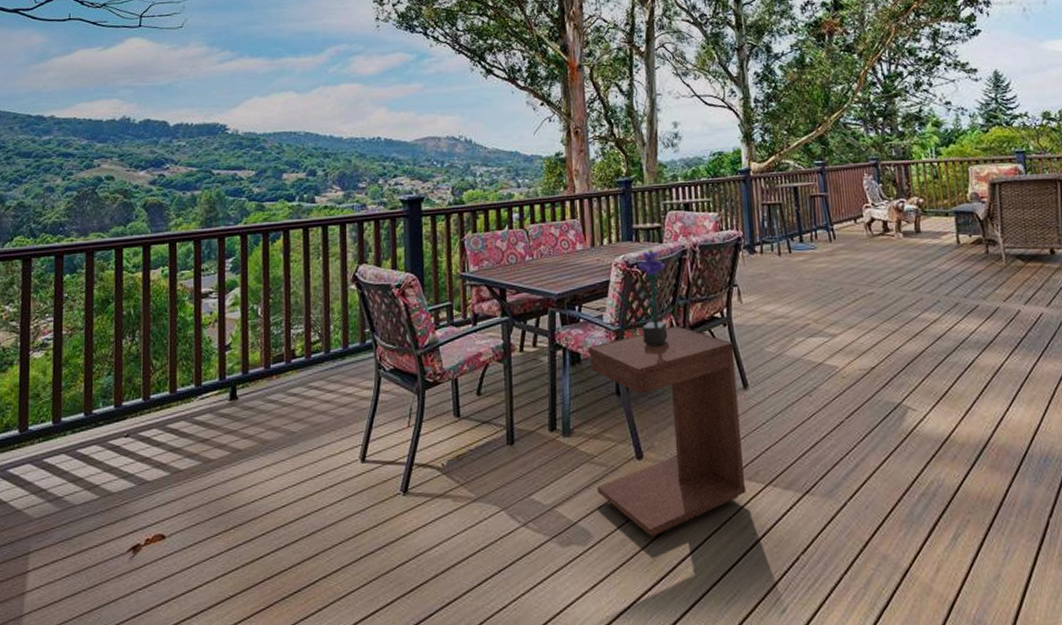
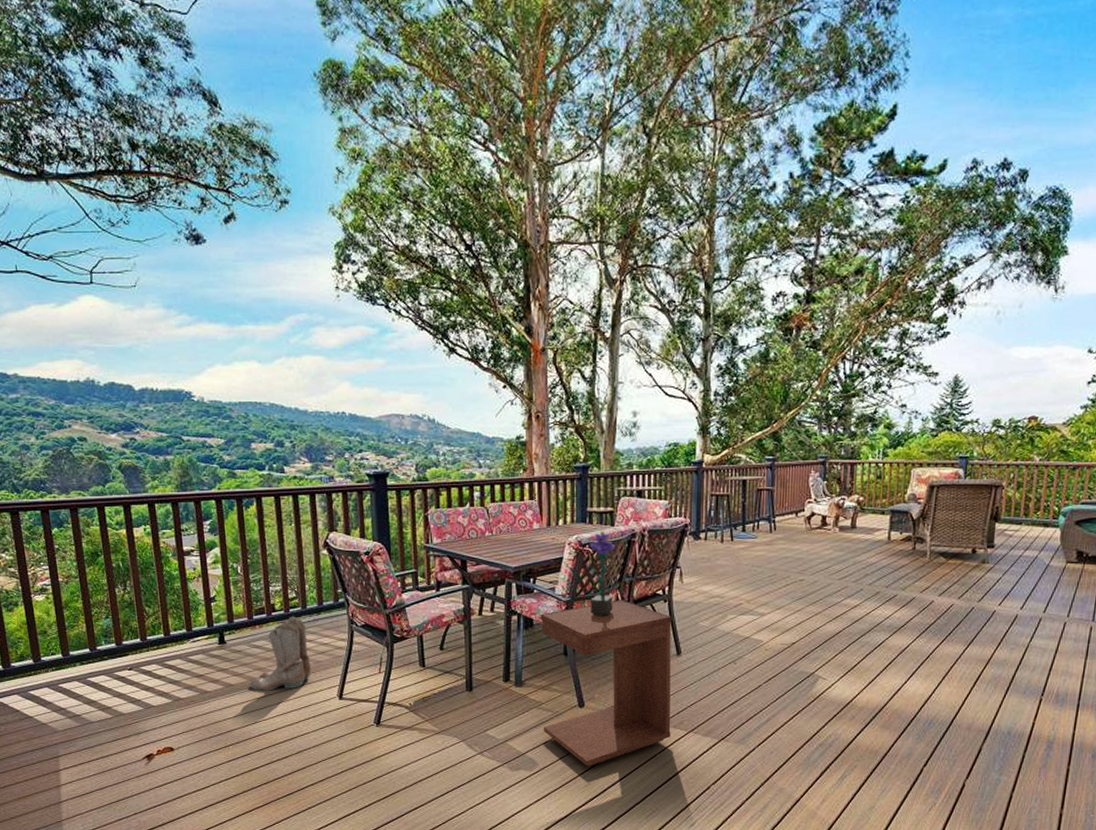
boots: none [260,362,331,456] -> present [249,616,311,691]

